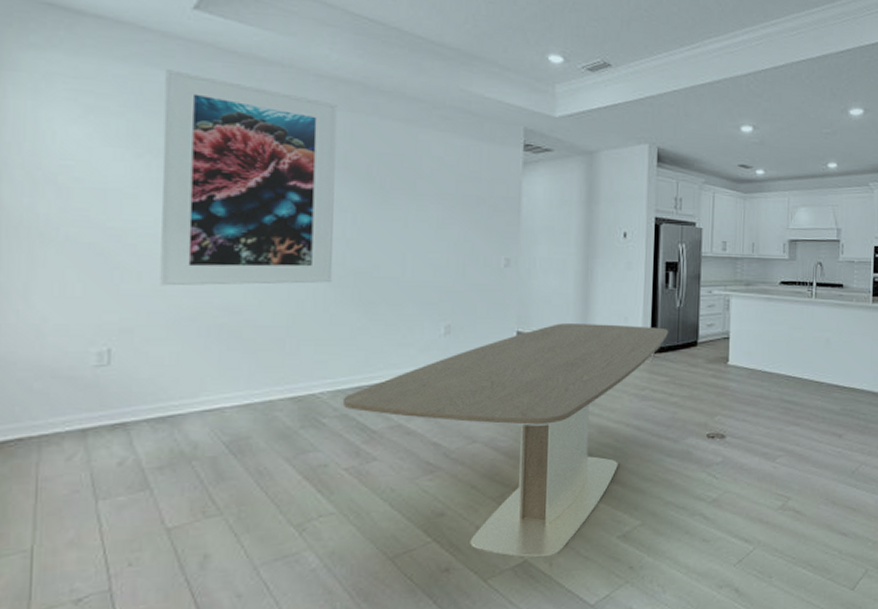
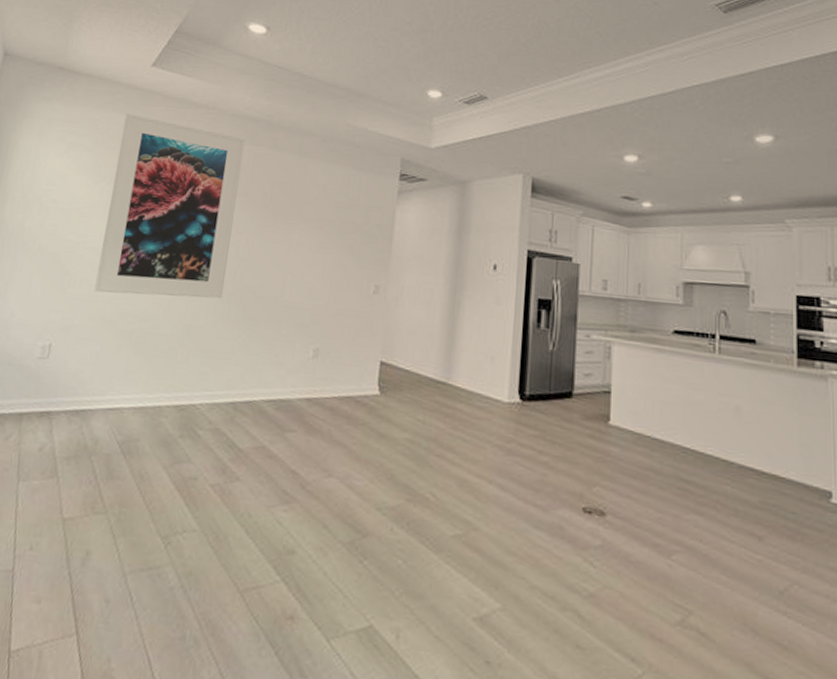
dining table: present [342,323,669,558] -> none [216,357,540,627]

